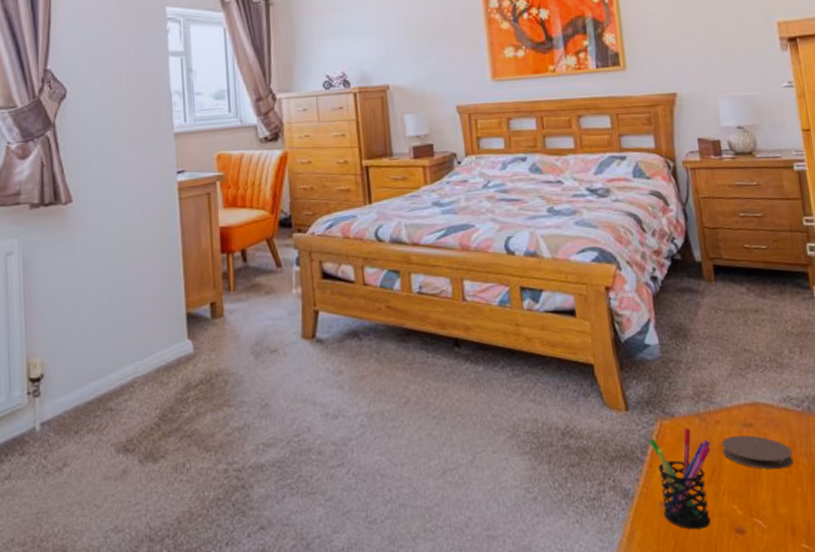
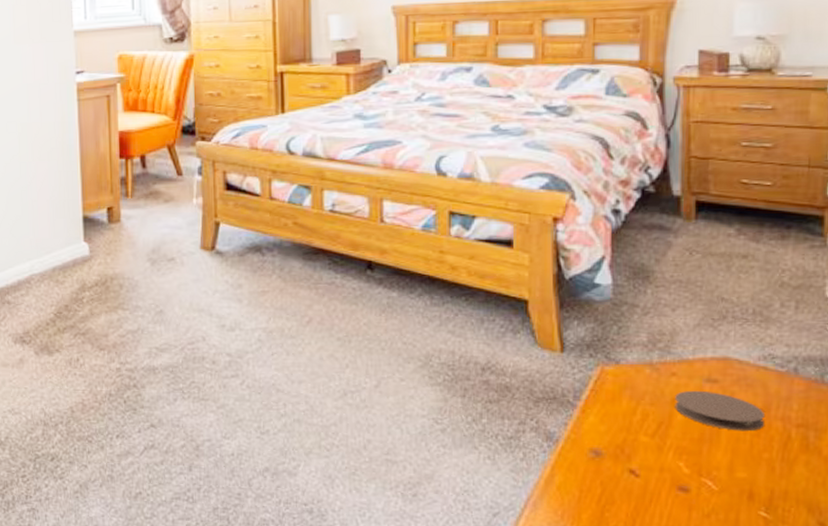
pen holder: present [648,427,711,530] -> none [584,376,662,482]

